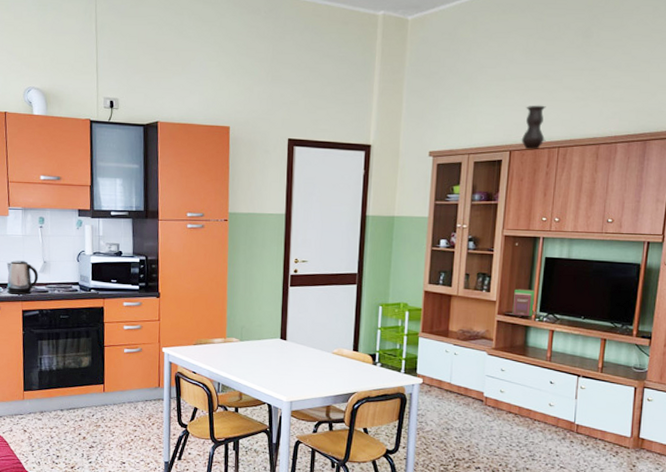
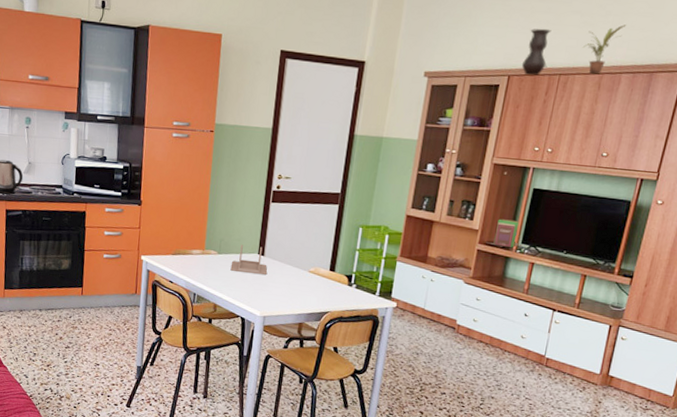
napkin holder: none [253,330,291,360] -> present [230,244,268,275]
potted plant: none [577,97,616,145] -> present [582,24,627,75]

